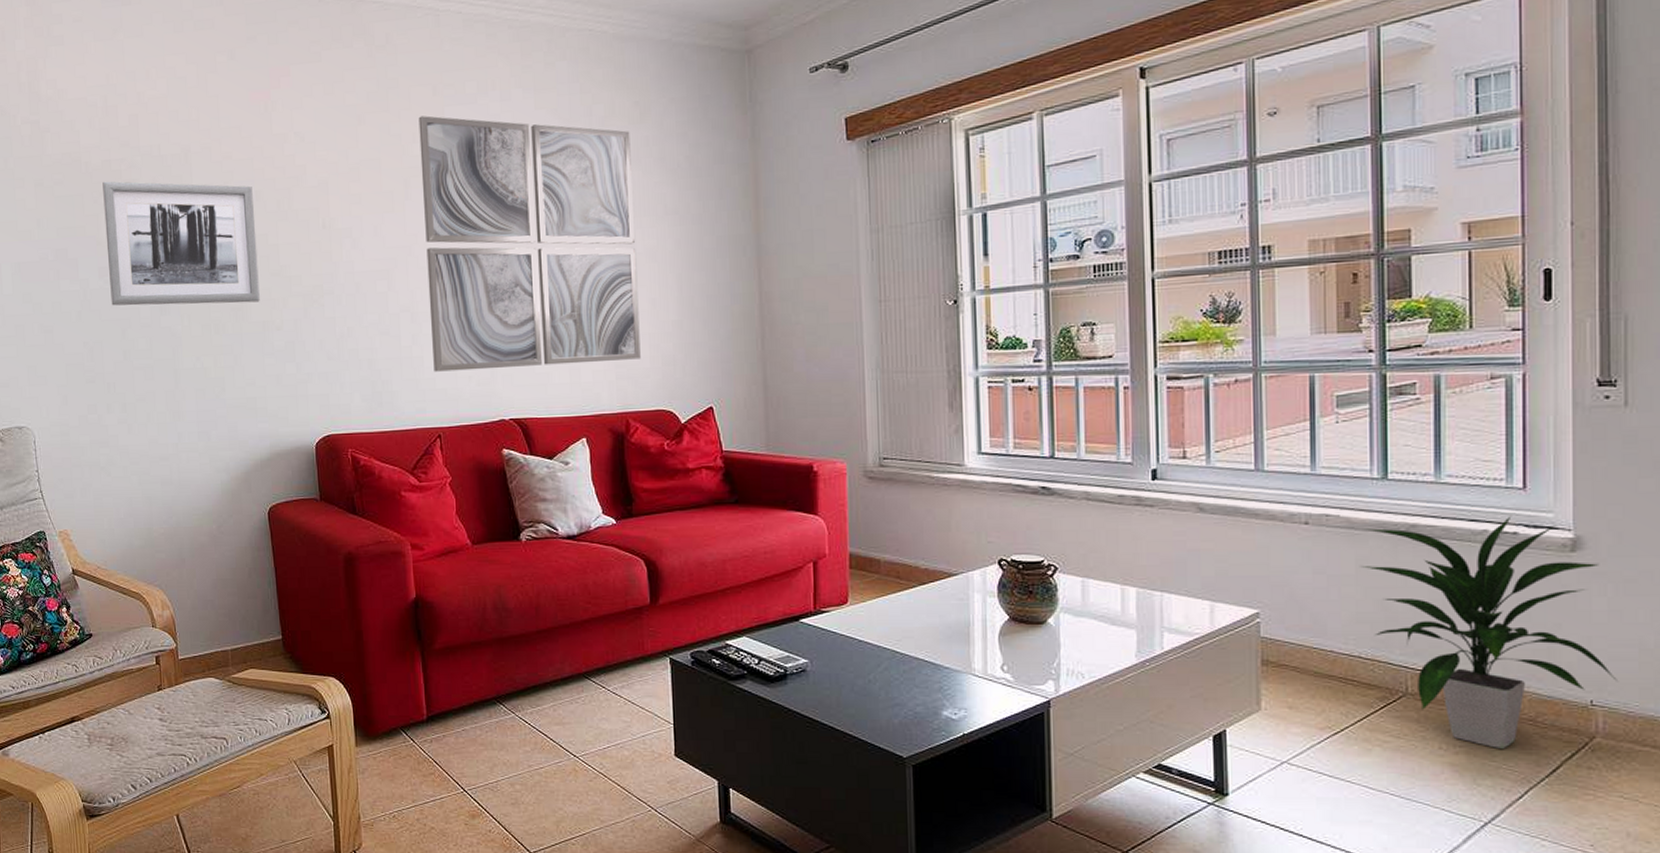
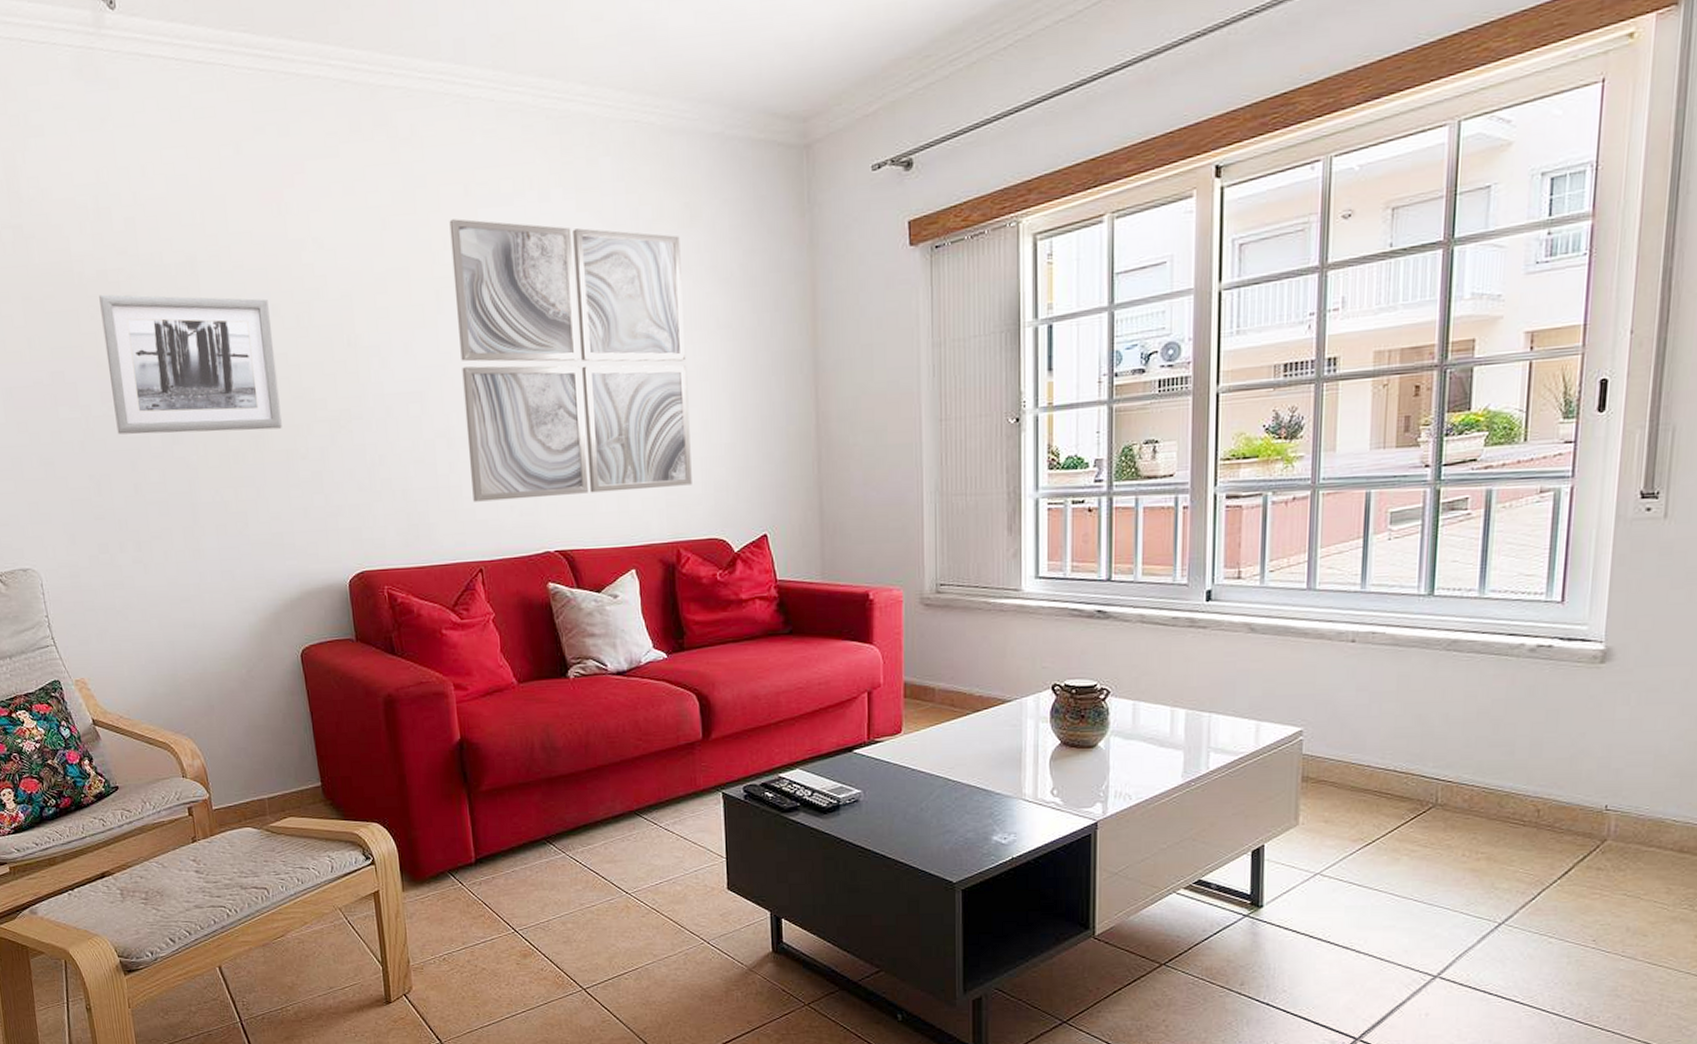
indoor plant: present [1360,516,1617,748] -> none [1402,629,1632,854]

